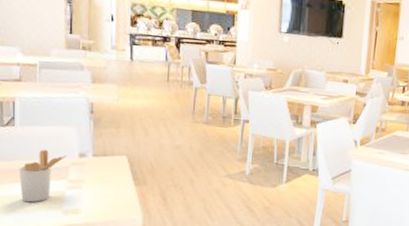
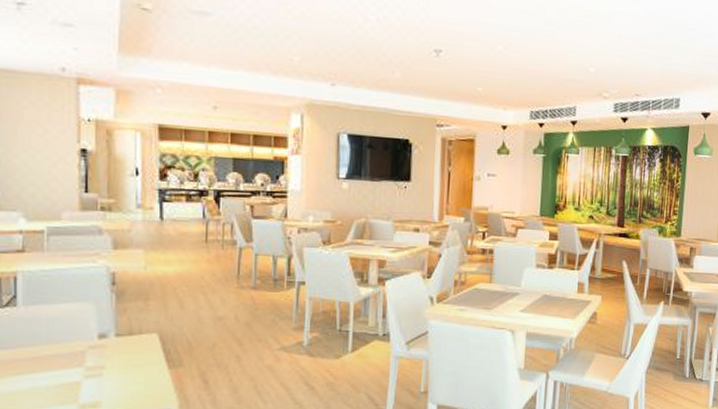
utensil holder: present [19,149,66,203] -> none [22,331,82,398]

